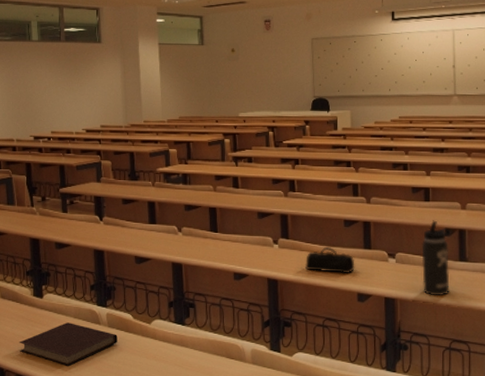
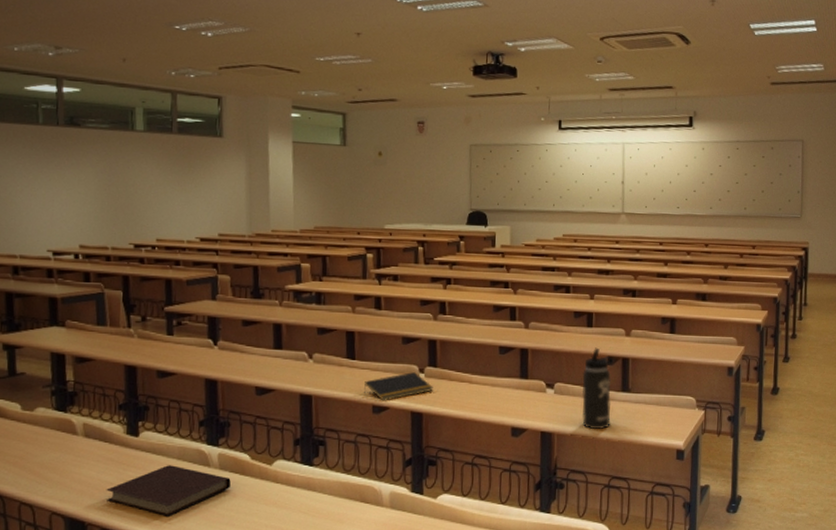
notepad: none [226,243,286,269] -> present [364,372,433,401]
pencil case: present [305,247,355,273] -> none [454,377,510,405]

